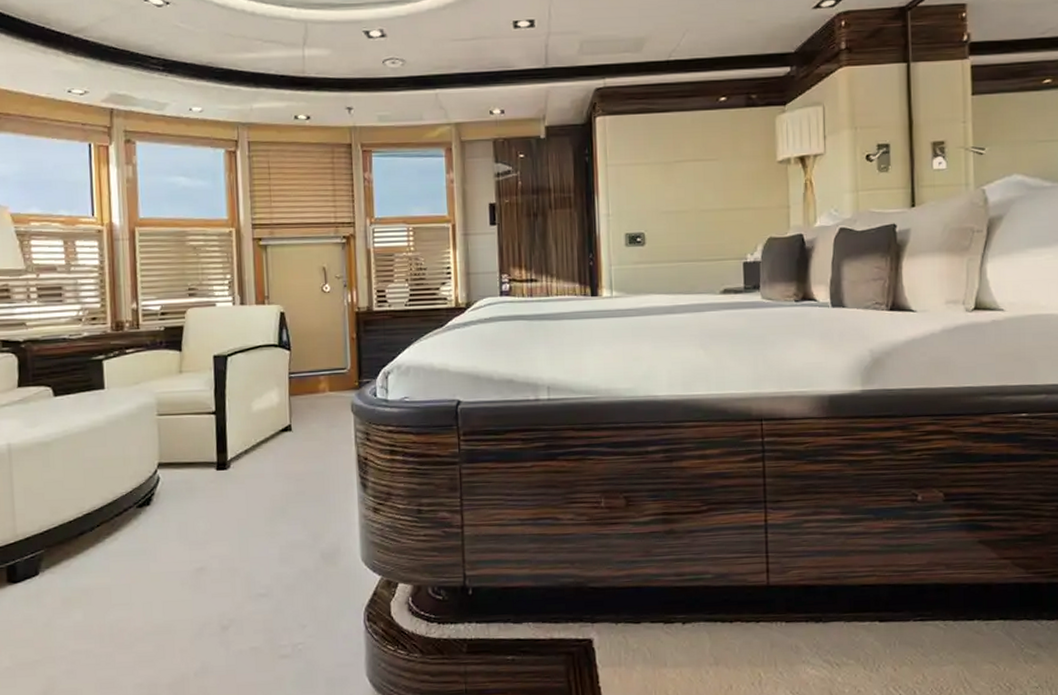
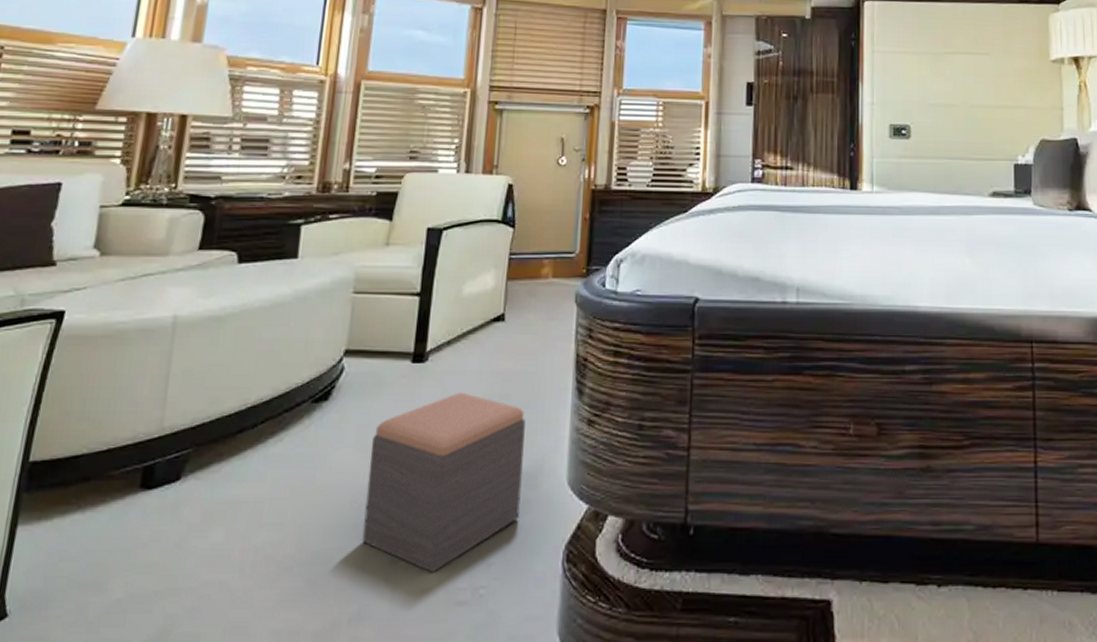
footstool: none [192,492,324,635] -> present [362,392,526,573]

